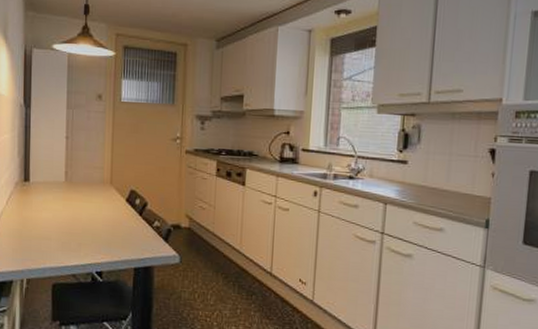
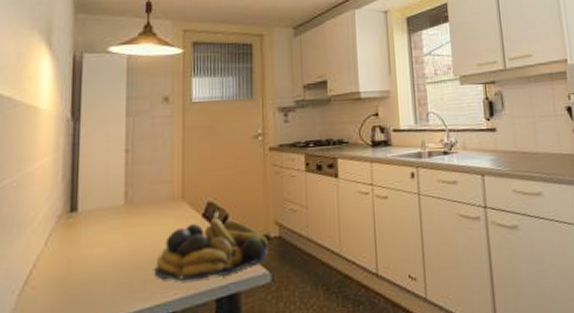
fruit bowl: none [88,203,179,251] -> present [155,218,269,282]

